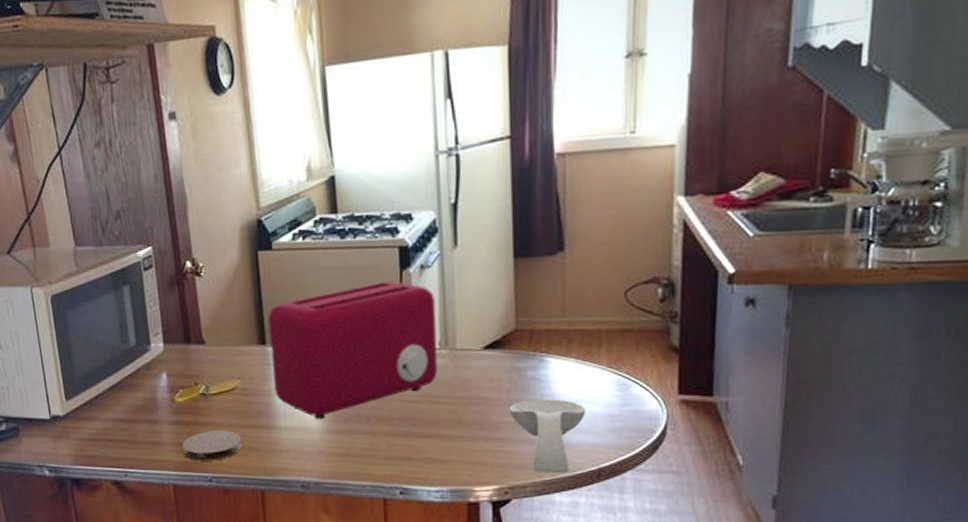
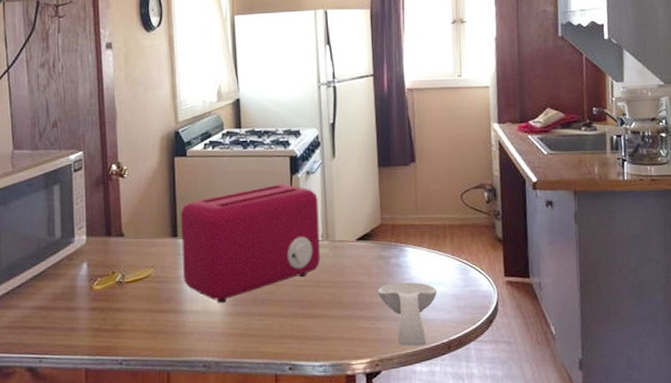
coaster: present [182,430,242,461] -> none [96,315,152,345]

